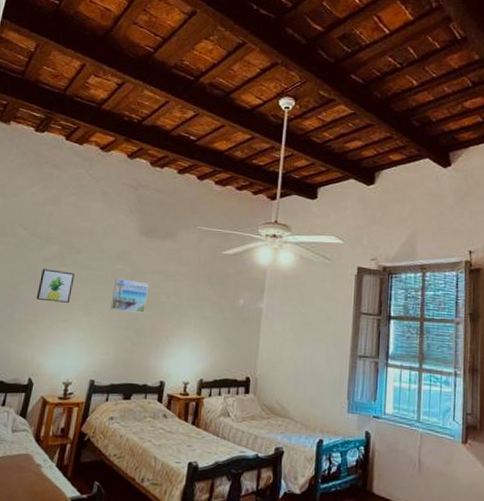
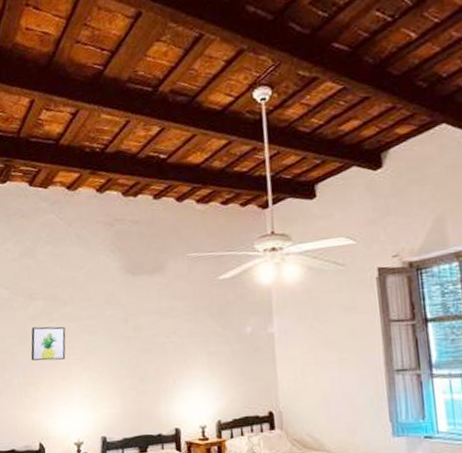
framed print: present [110,278,149,313] -> none [108,325,146,360]

